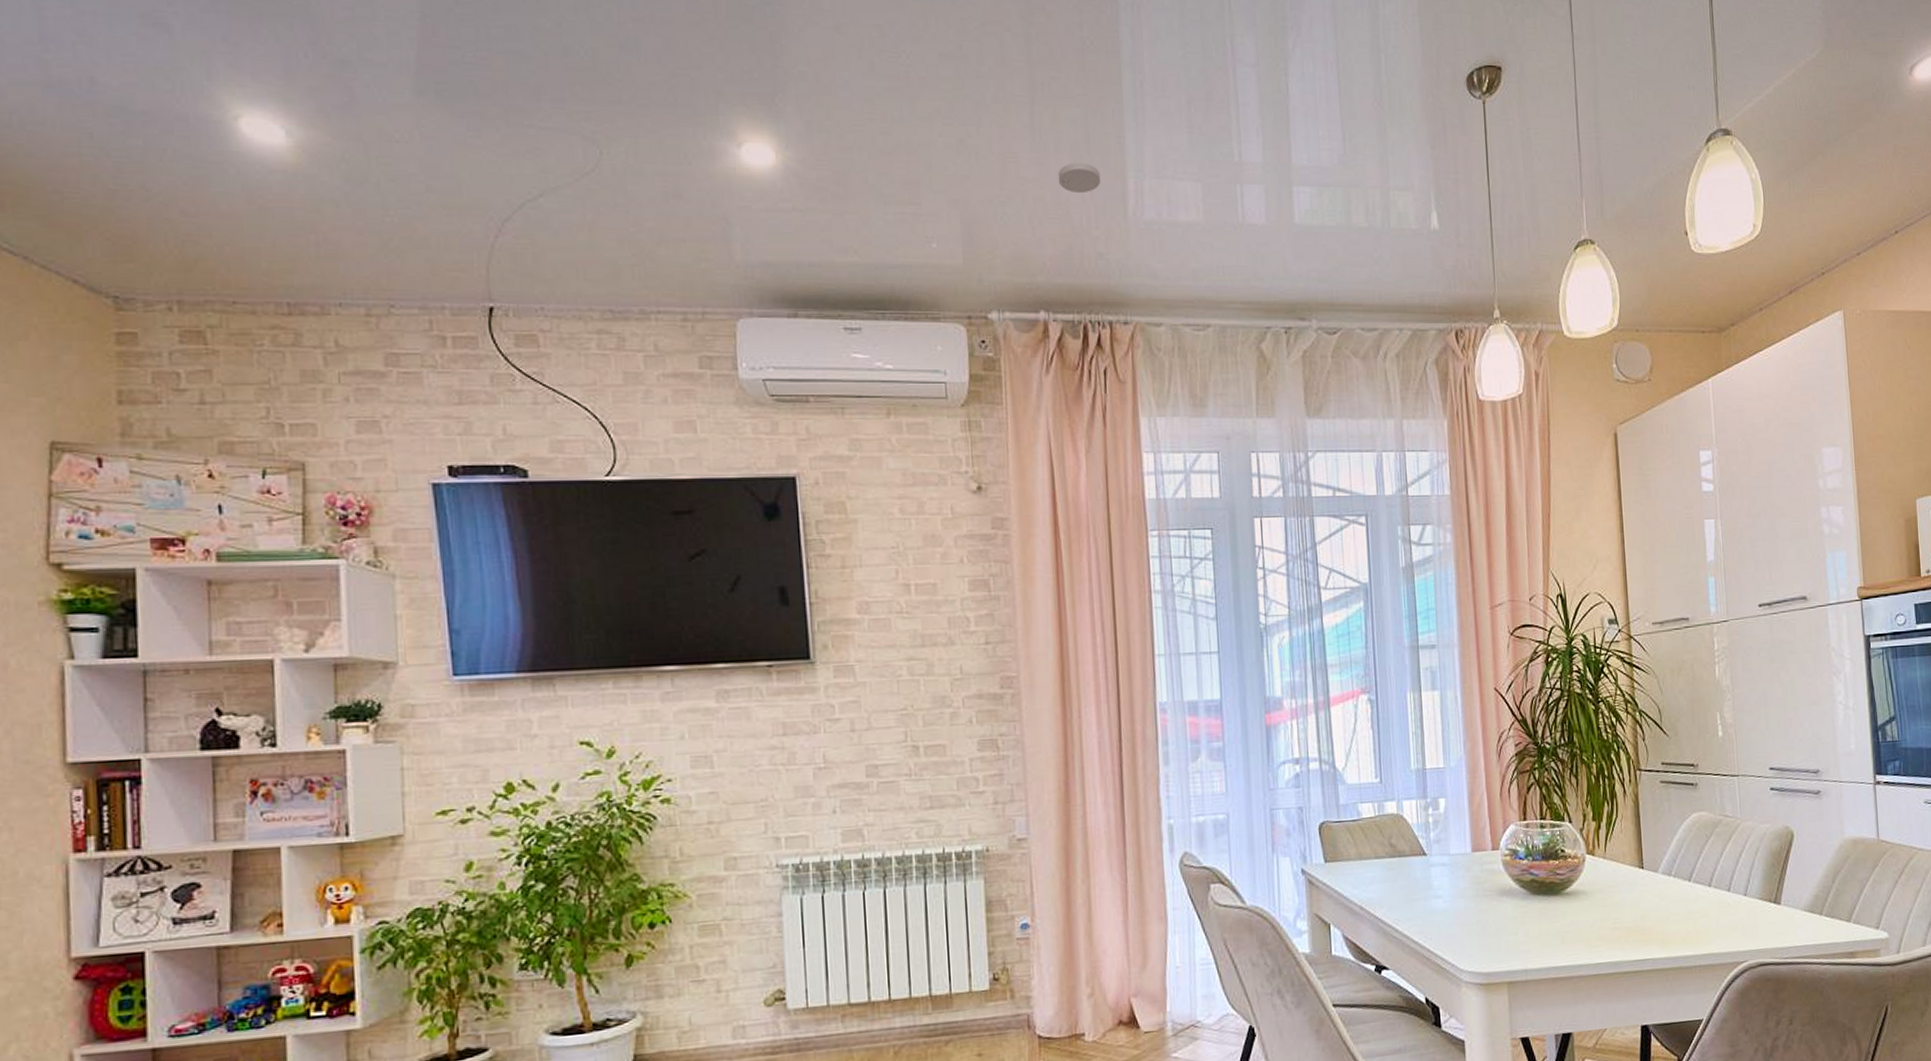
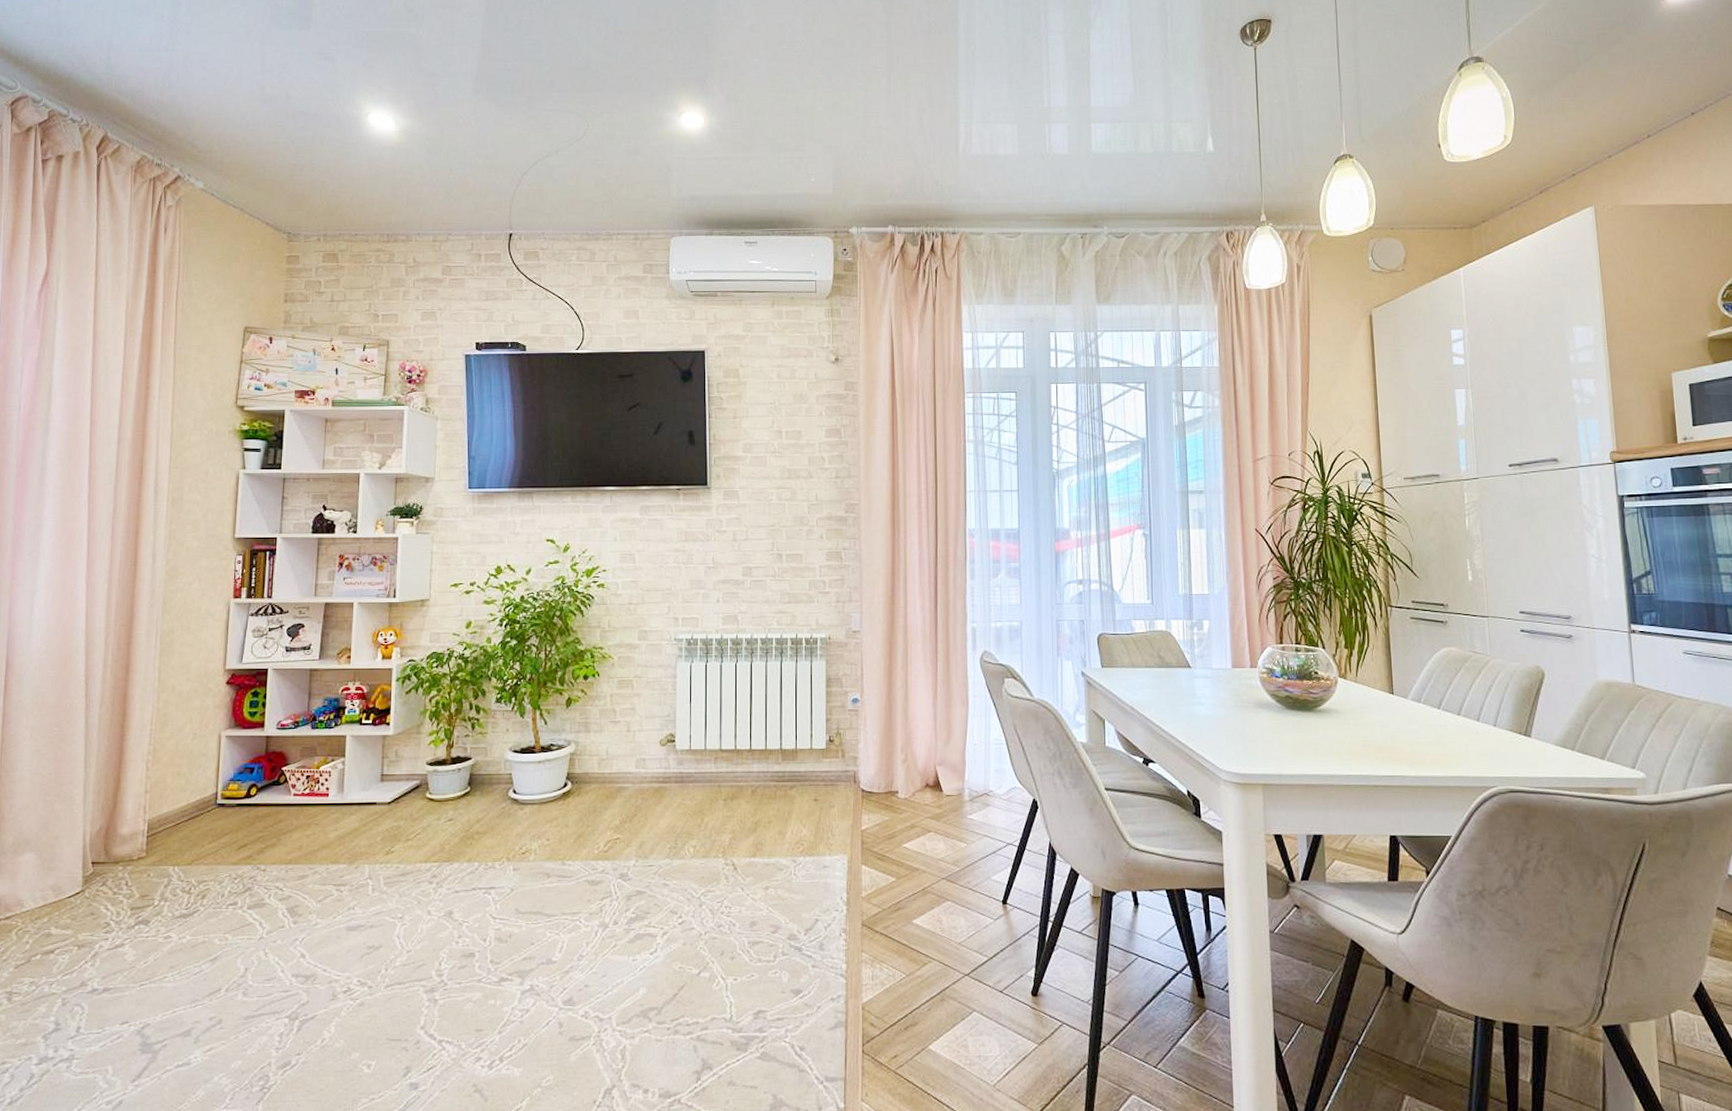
smoke detector: present [1057,162,1101,194] -> none [906,114,939,137]

